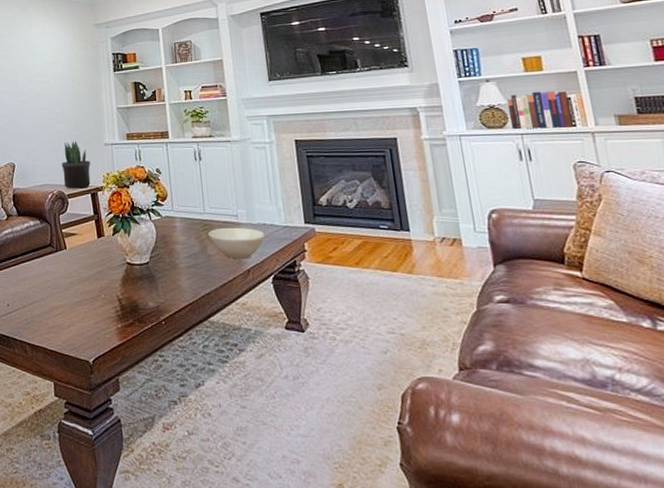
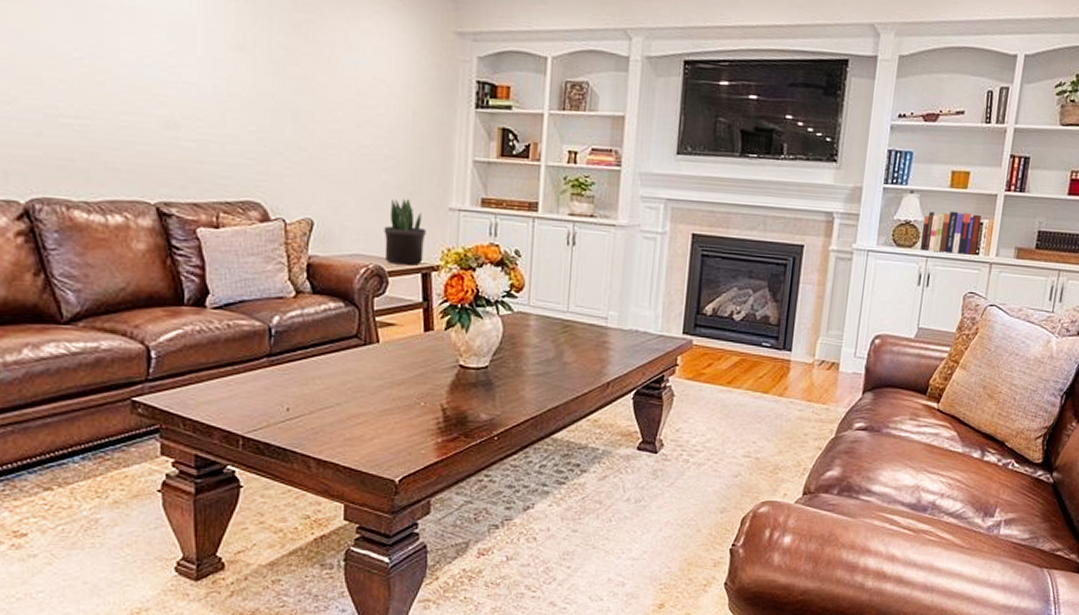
bowl: present [208,227,265,259] -> none [568,331,636,370]

